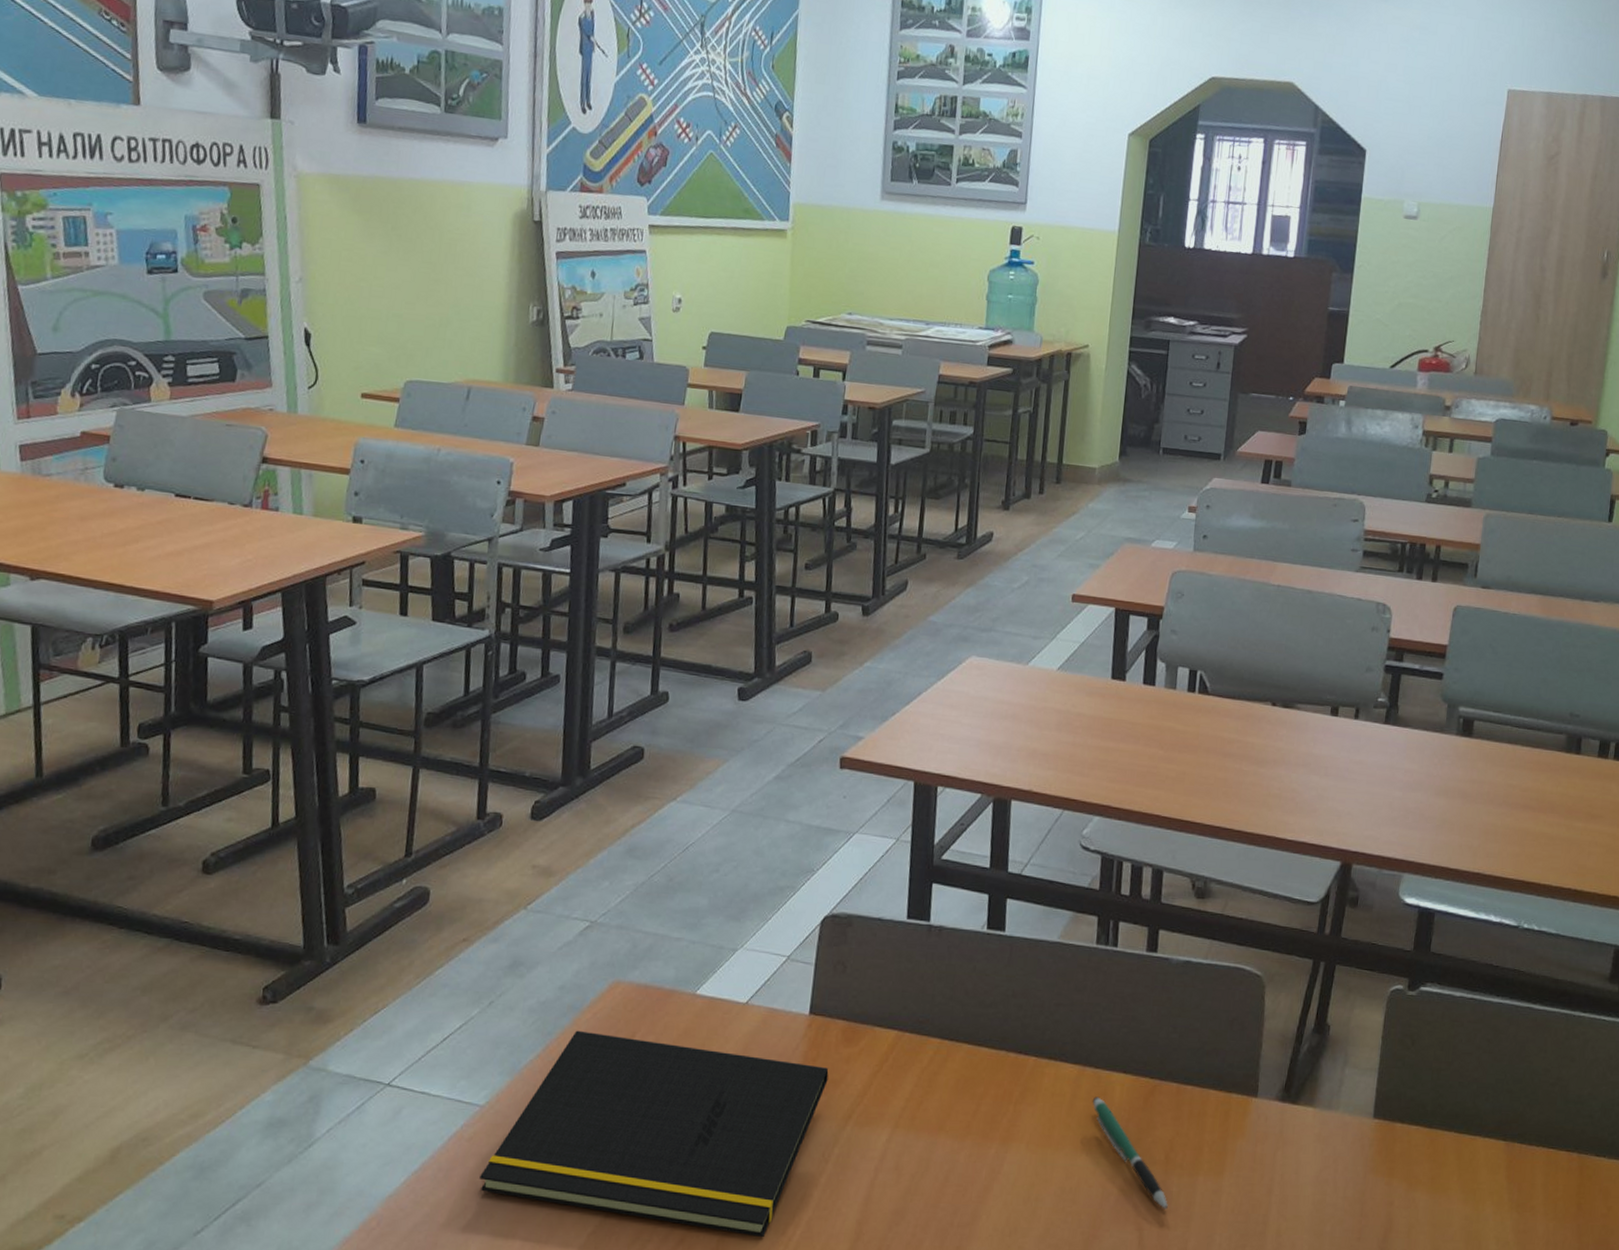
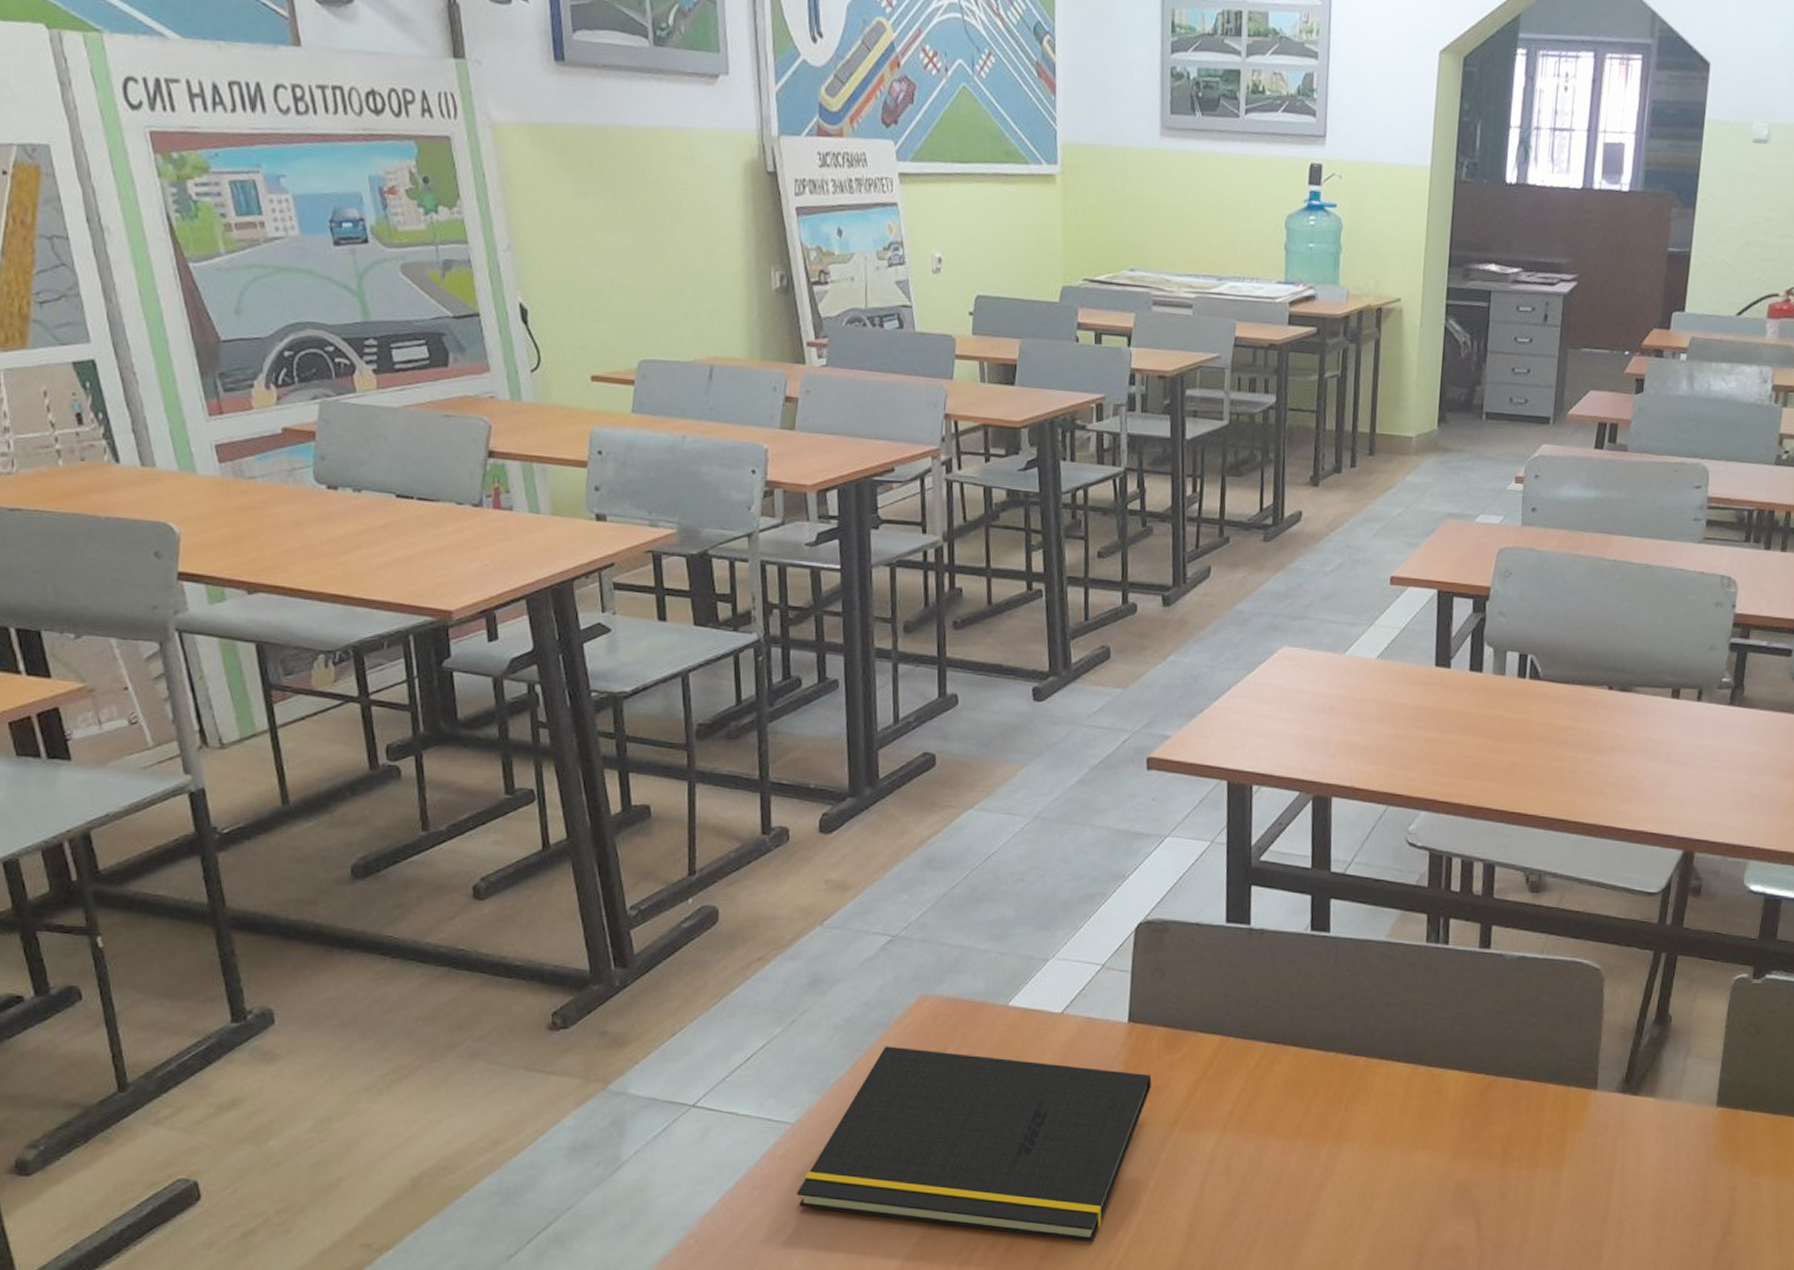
pen: present [1092,1096,1168,1210] -> none [1426,1094,1507,1202]

